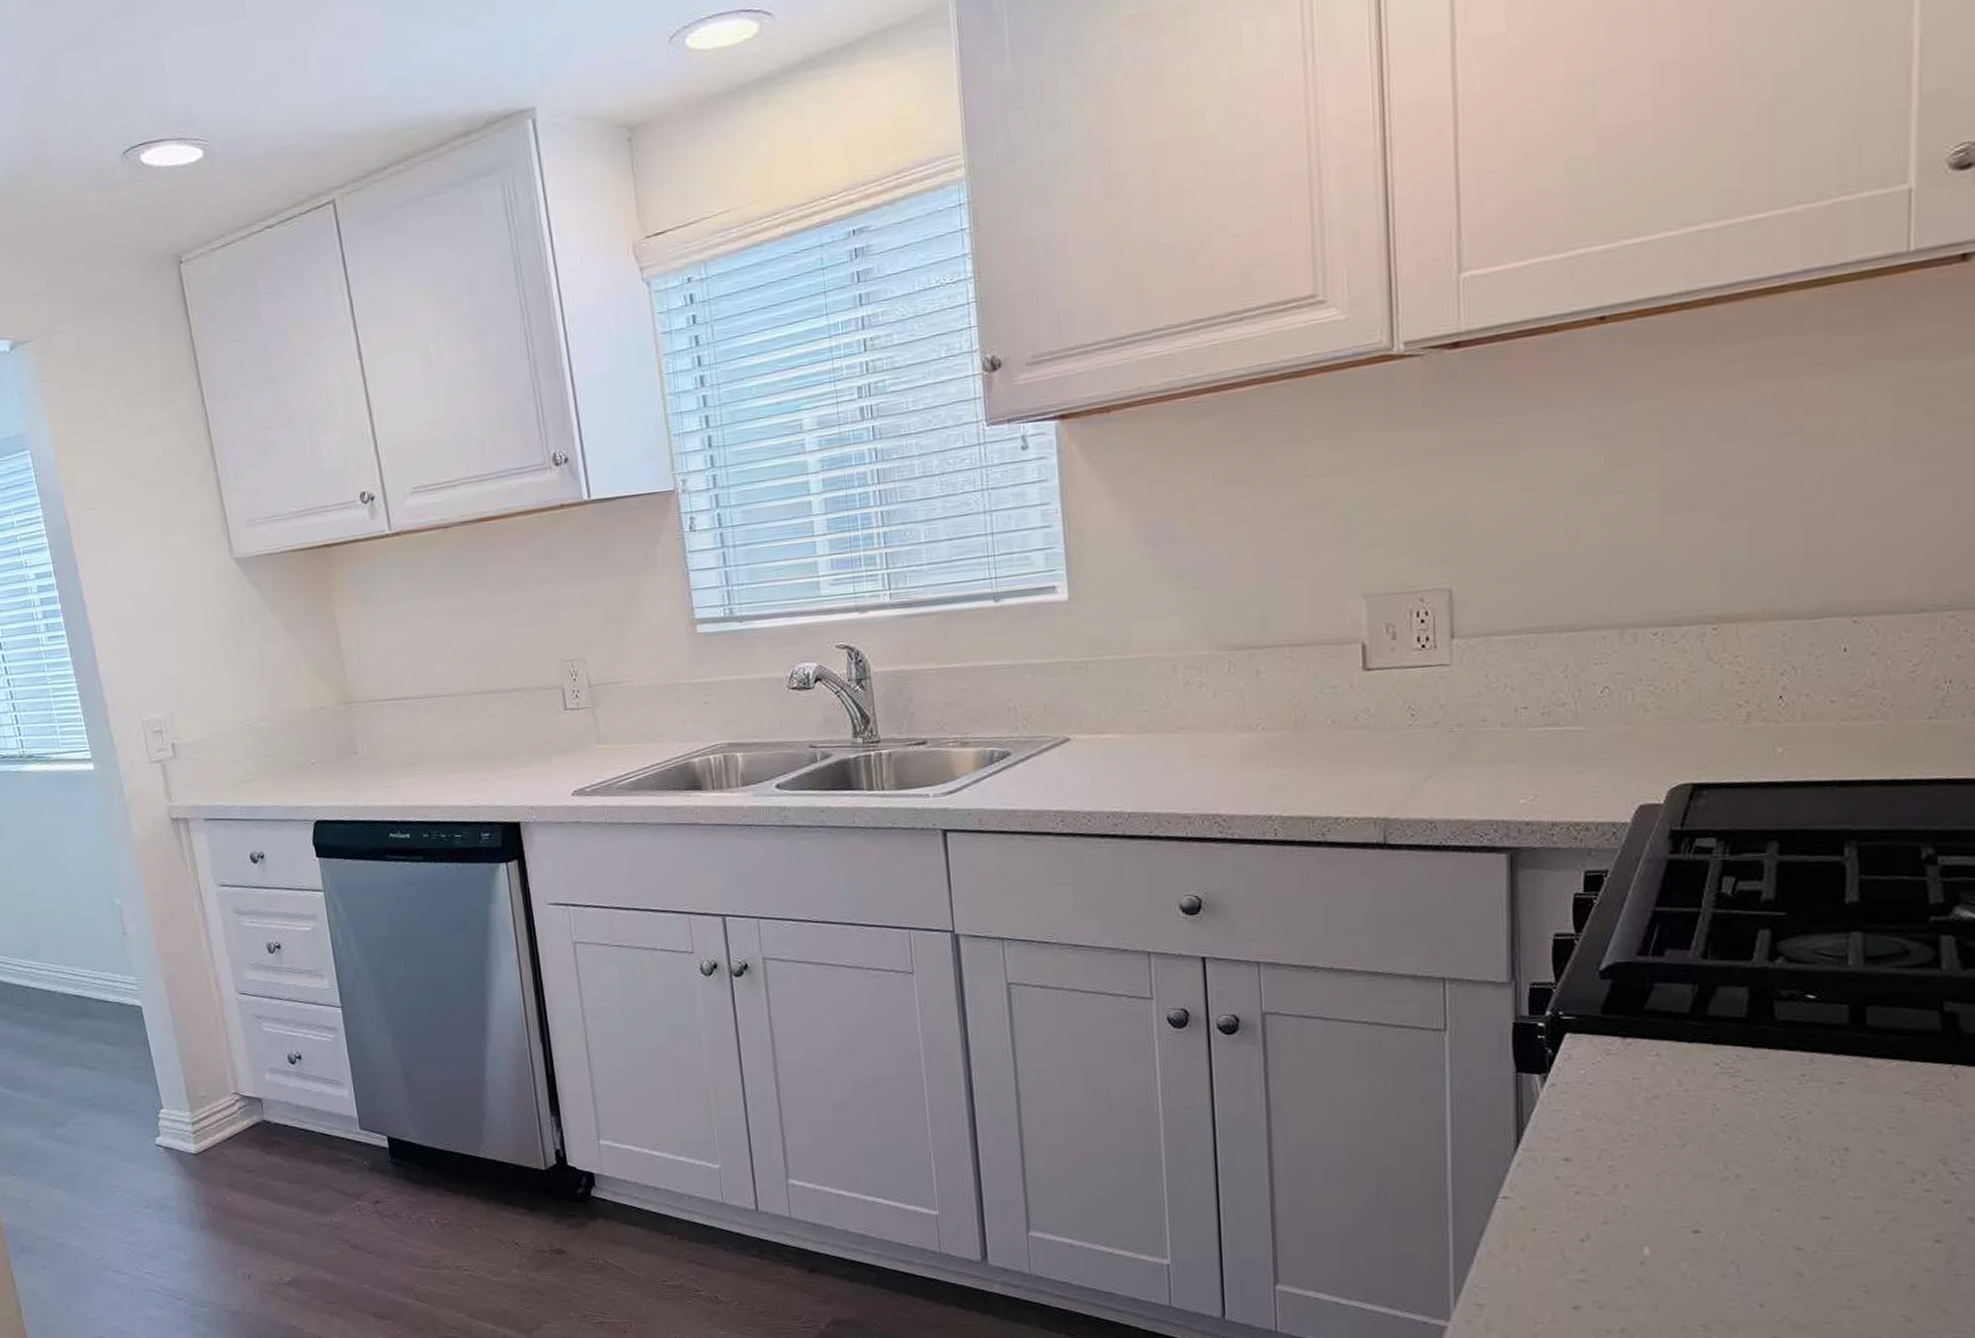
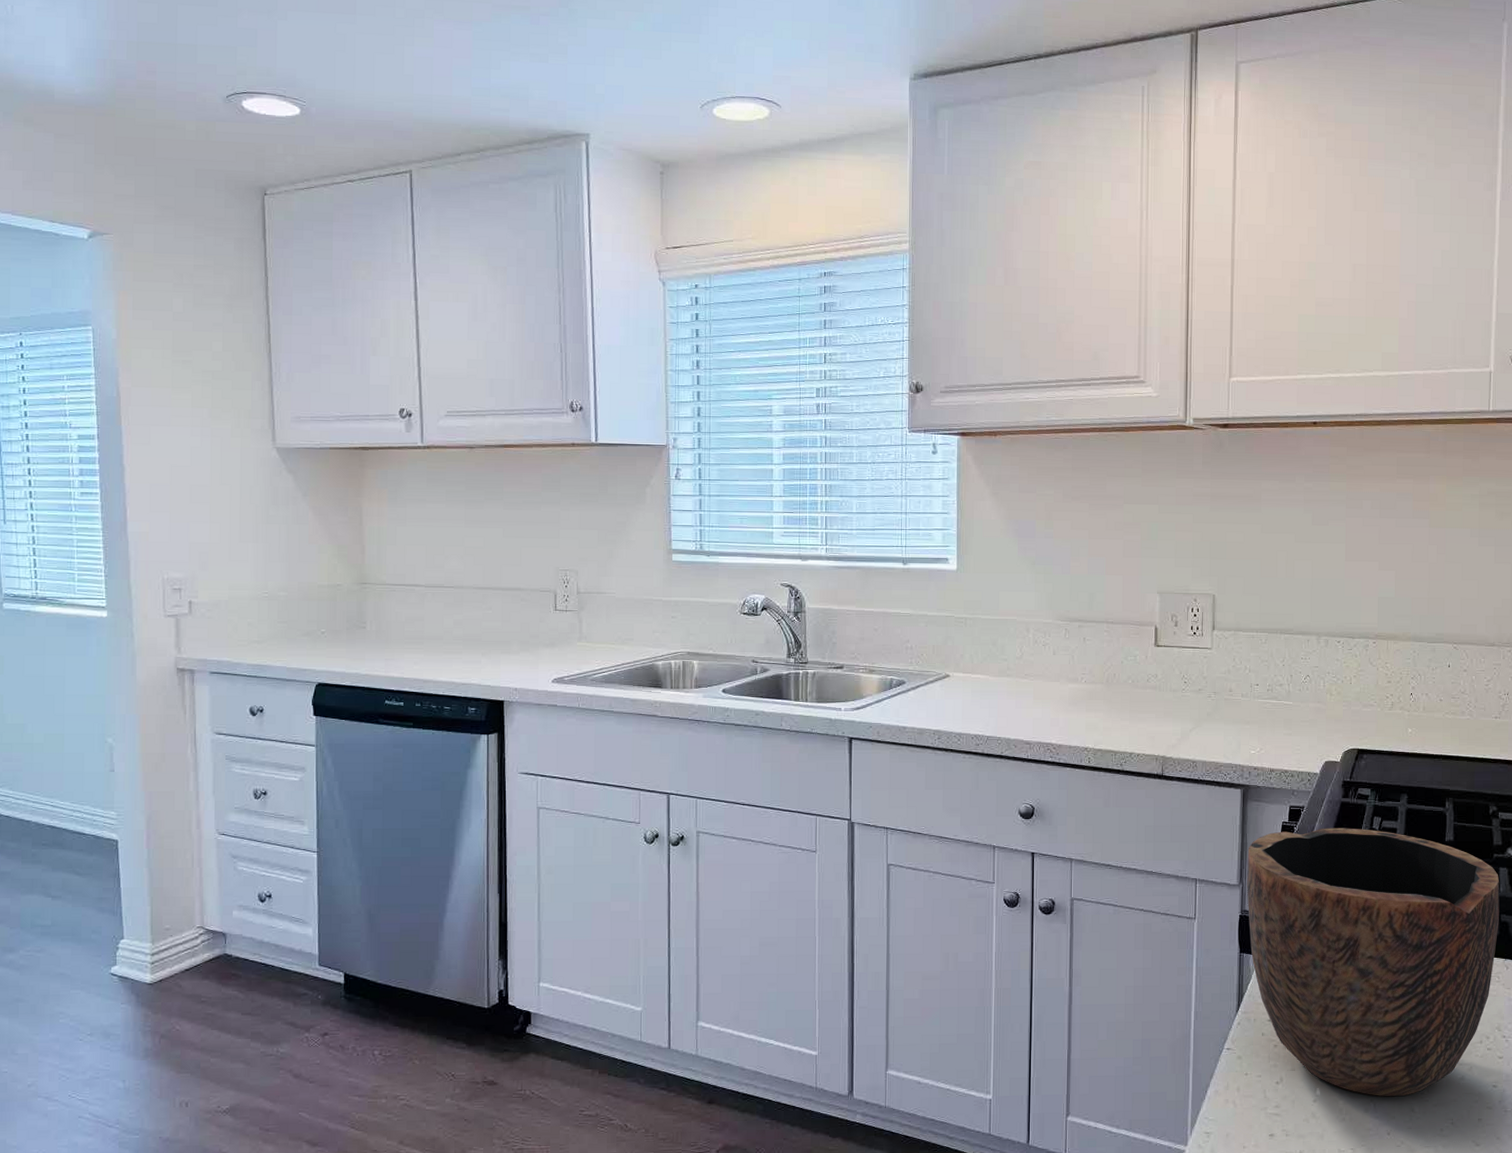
bowl: none [1521,894,1941,1257] -> present [1246,828,1500,1097]

